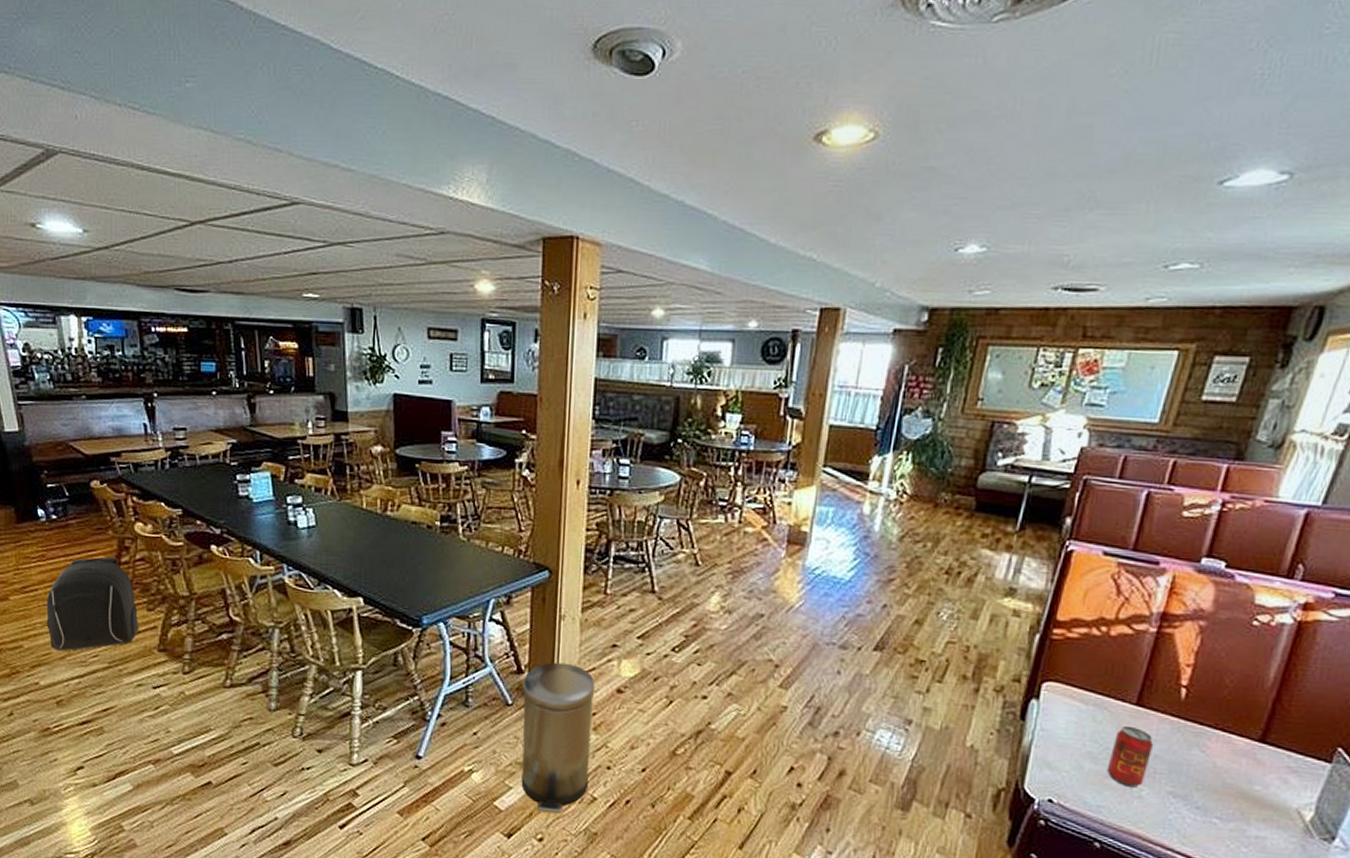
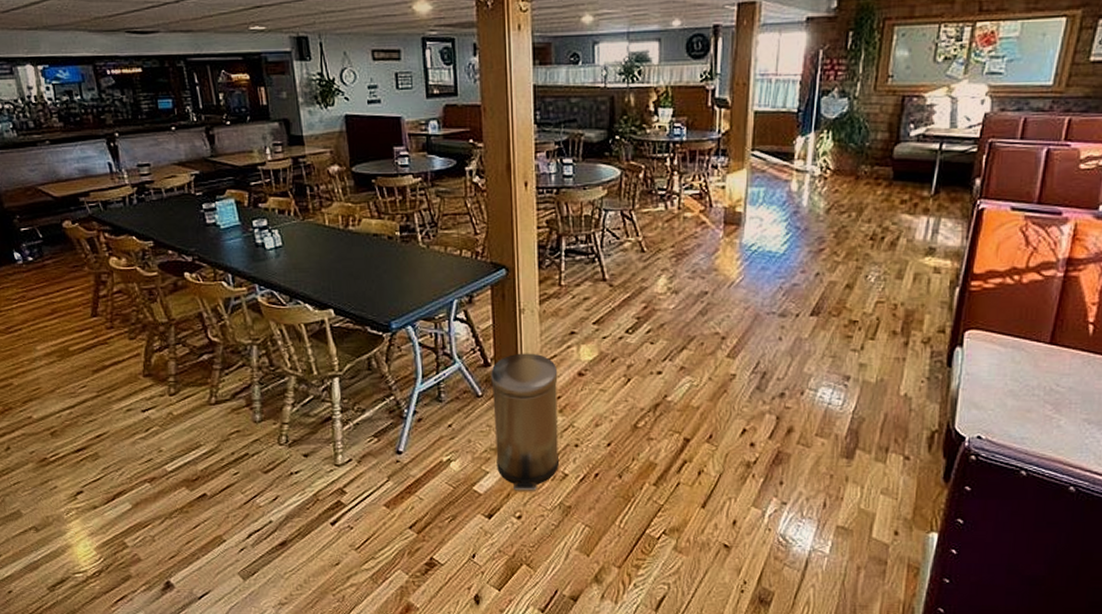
backpack: present [46,557,139,651] -> none [31,292,124,385]
soda can: present [1106,725,1154,788] -> none [1027,363,1068,418]

